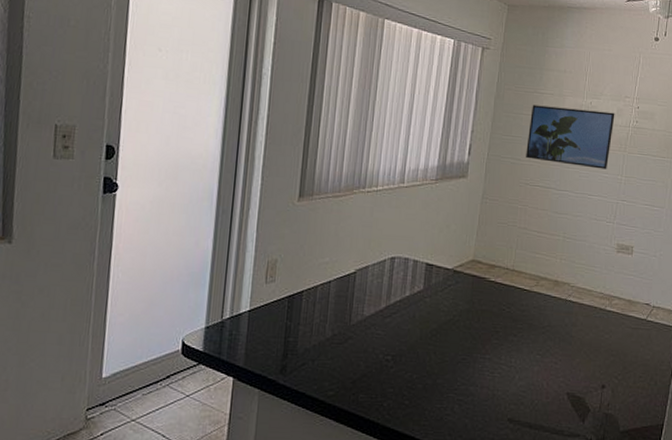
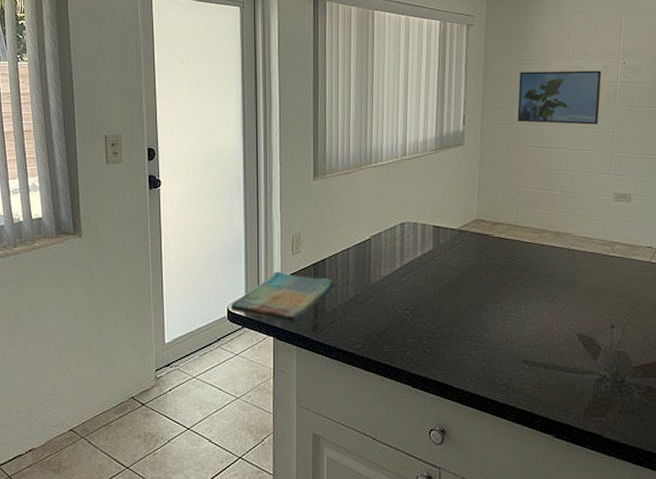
dish towel: none [186,301,310,364] -> present [230,271,334,324]

